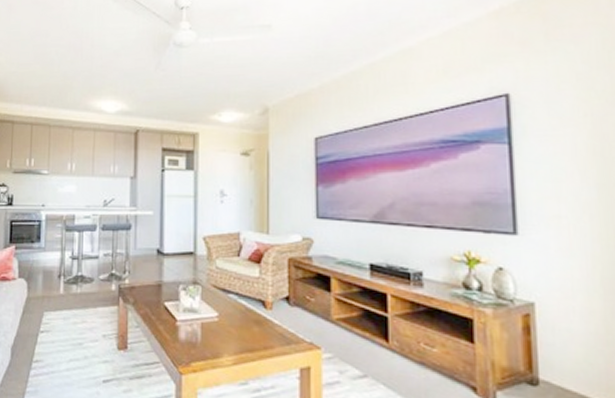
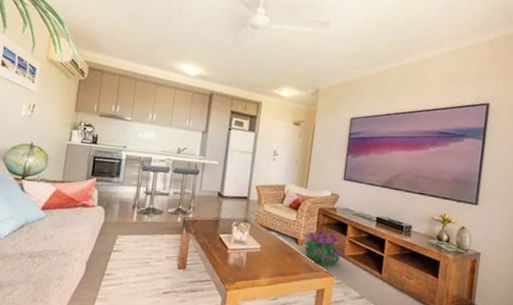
decorative plant: none [272,286,328,335] -> present [303,229,342,266]

